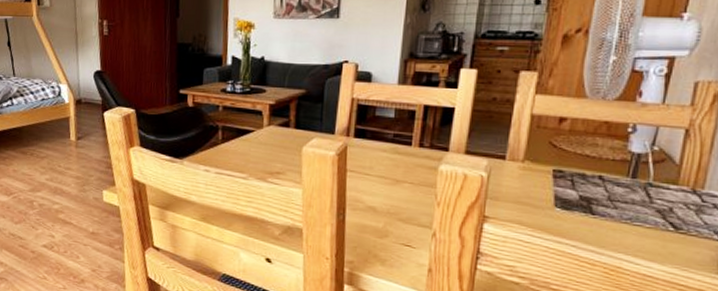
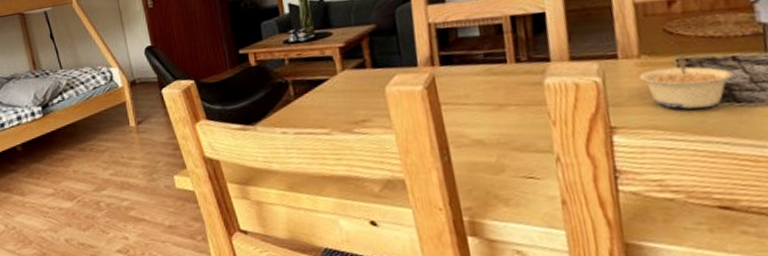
legume: none [519,169,596,214] -> present [639,58,733,109]

